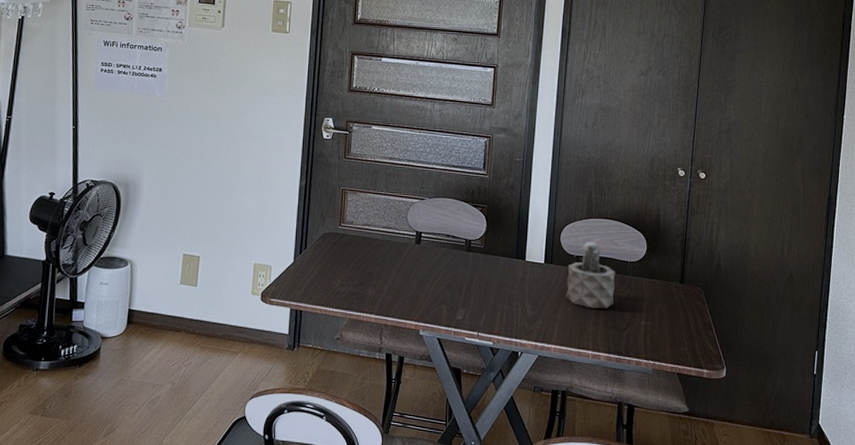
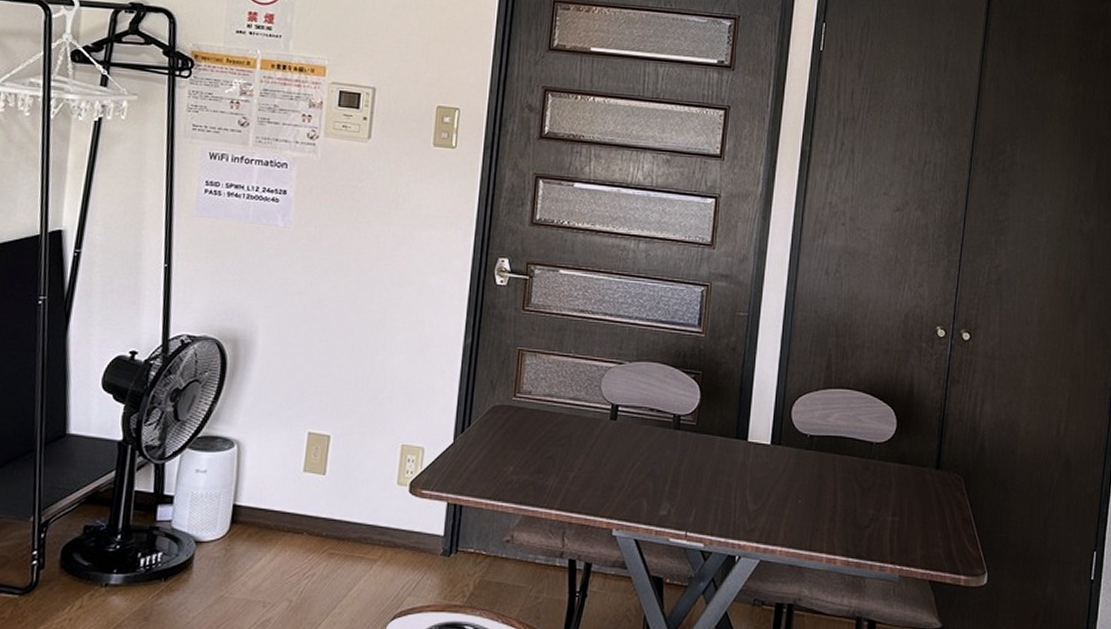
succulent plant: present [566,241,615,309] -> none [796,417,858,501]

